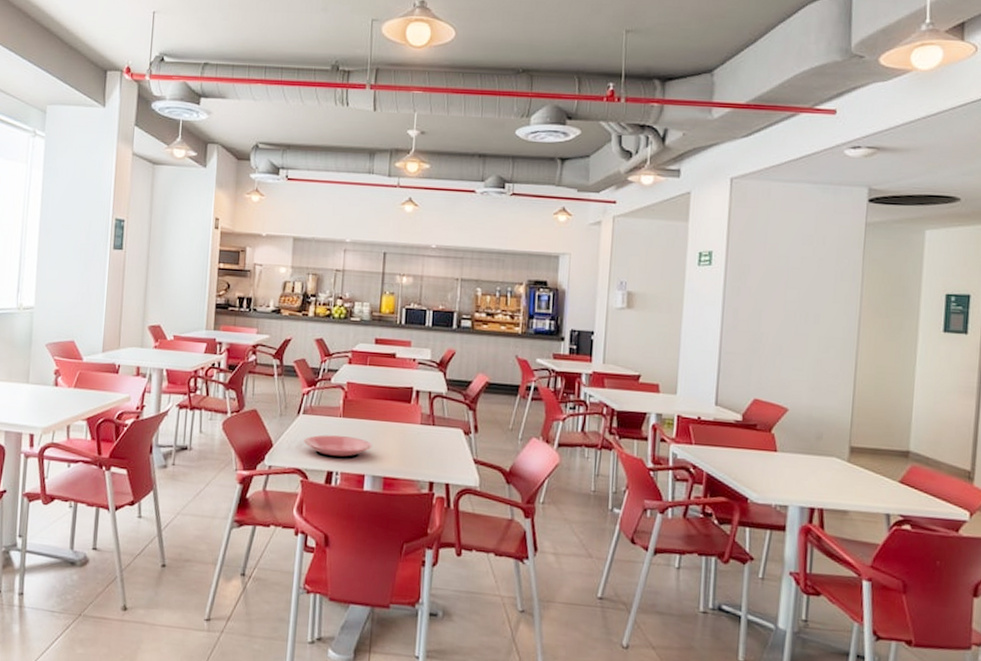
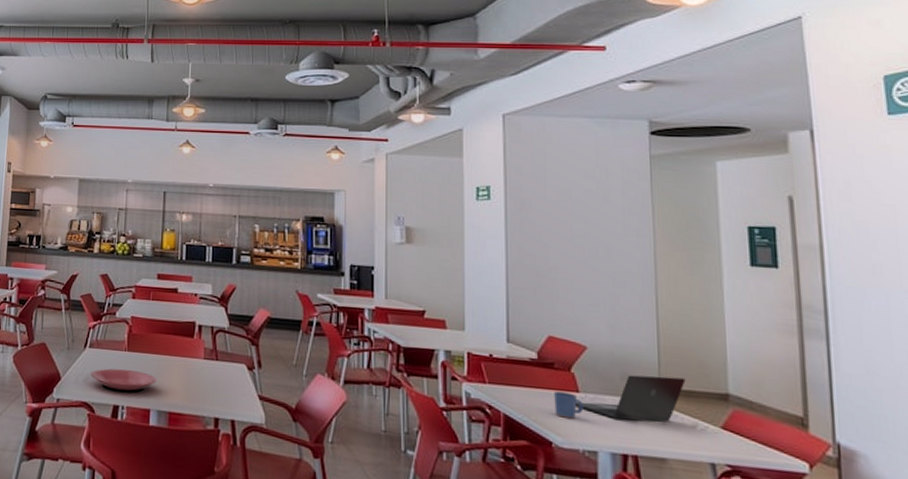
mug: none [753,451,780,476] -> present [554,391,584,419]
laptop: none [772,435,873,478] -> present [575,375,686,422]

